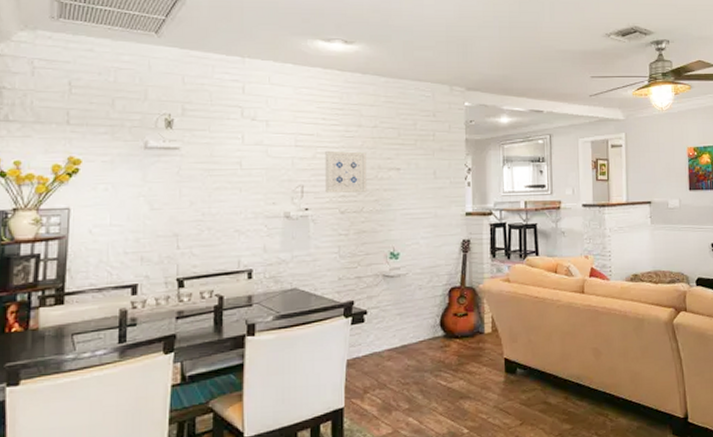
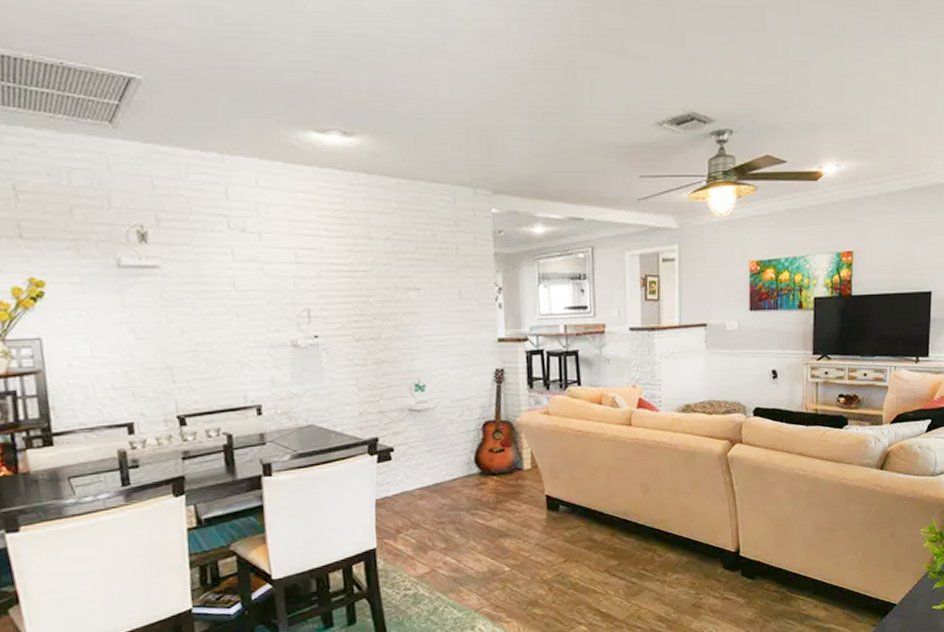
wall art: present [325,150,367,193] -> none [331,267,384,318]

